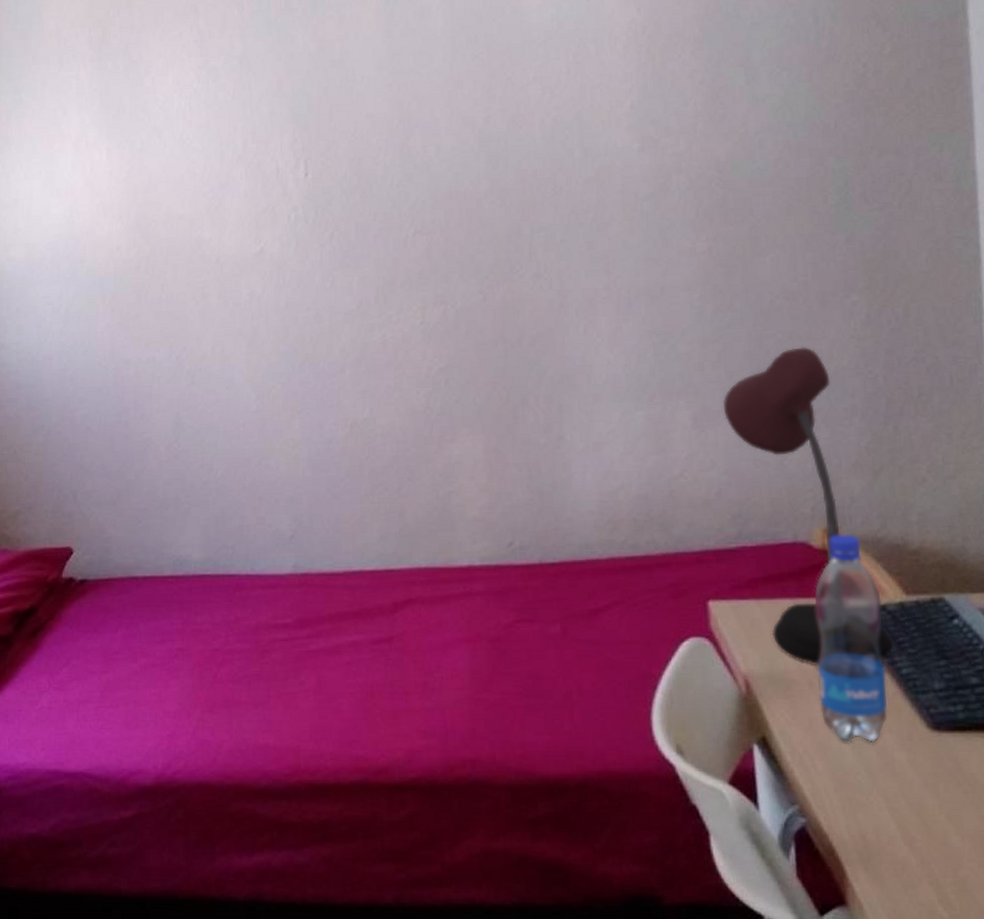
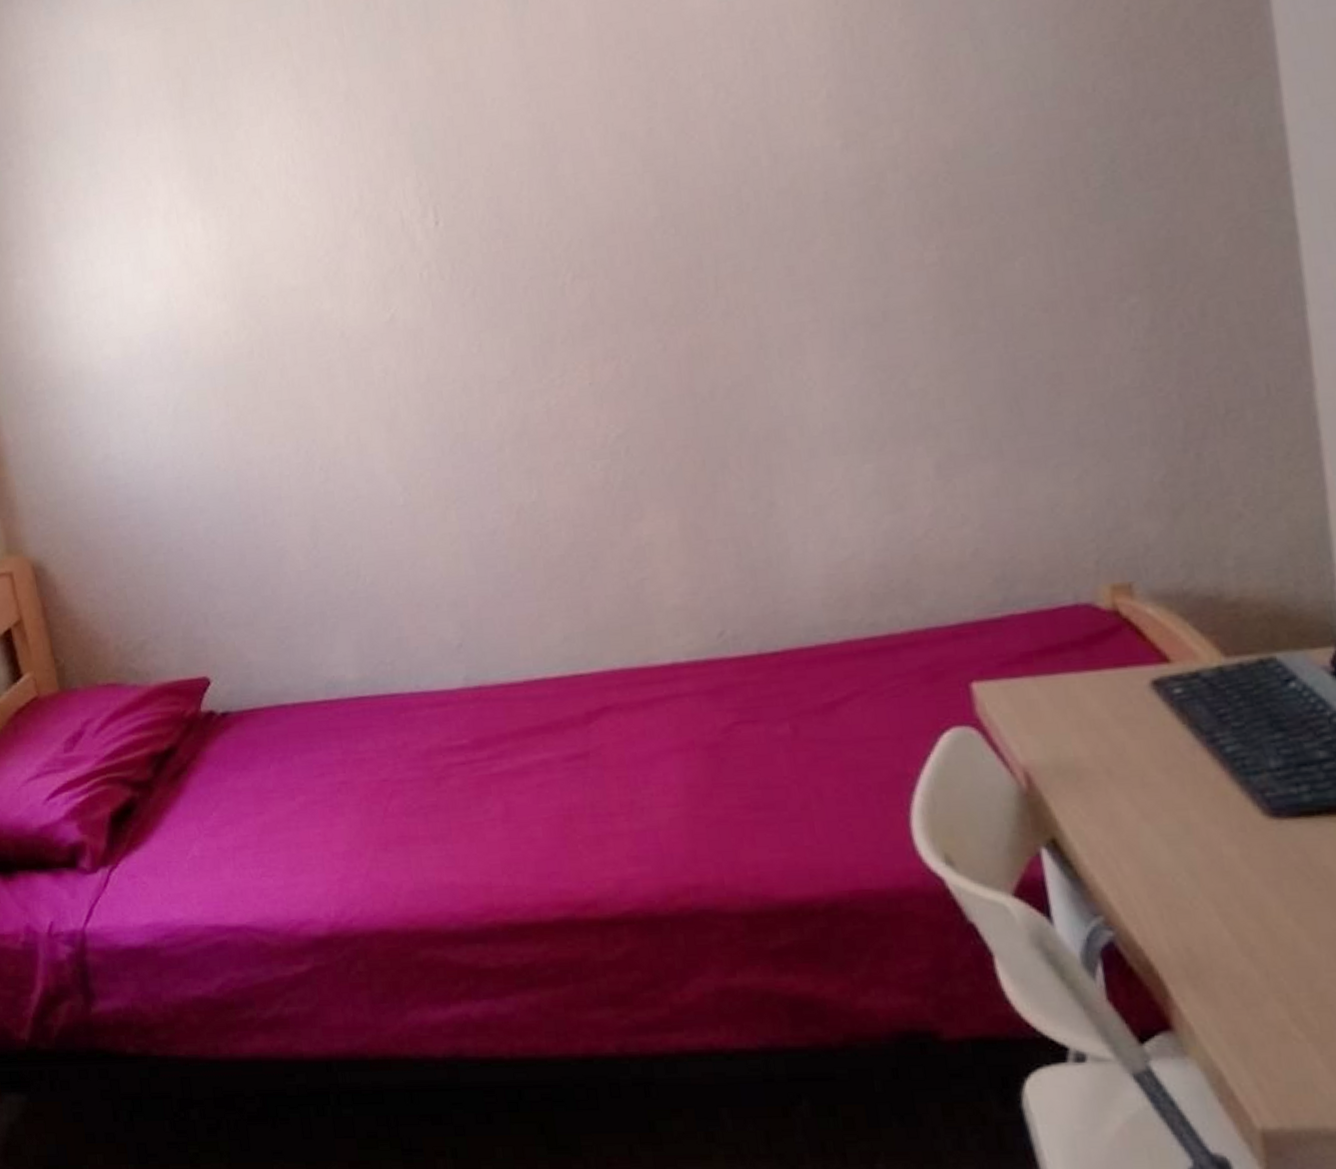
desk lamp: present [722,346,894,664] -> none [971,365,1214,748]
bottle: present [813,533,888,744] -> none [1105,589,1211,838]

